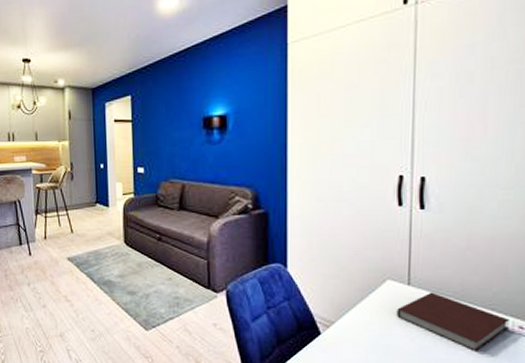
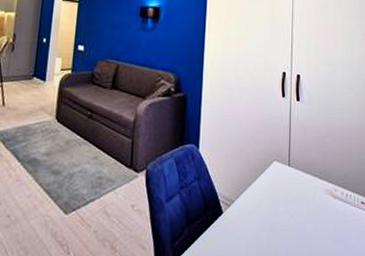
notebook: present [396,292,509,353] -> none [280,172,355,226]

